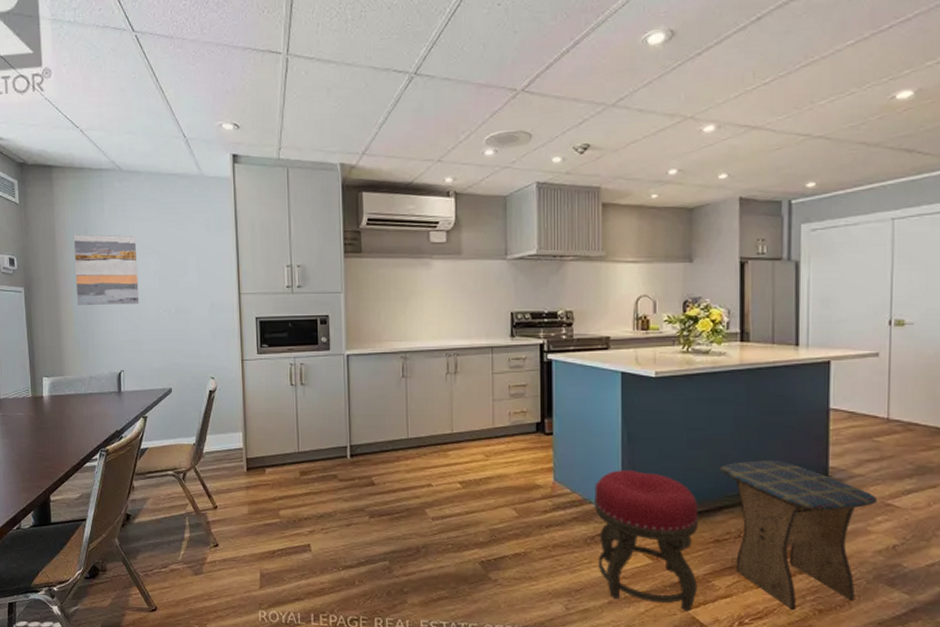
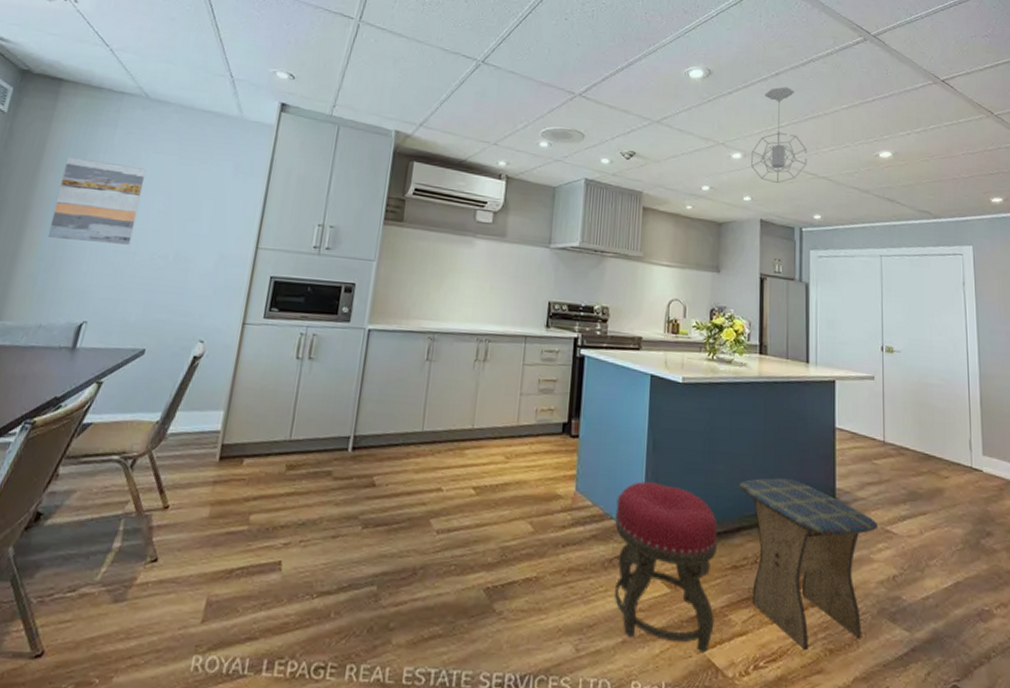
pendant light: none [727,33,798,154] -> present [751,87,807,184]

